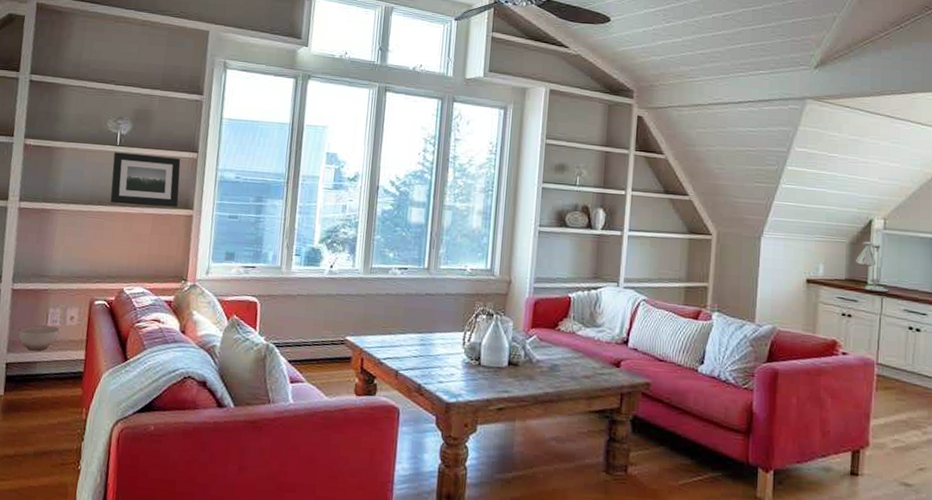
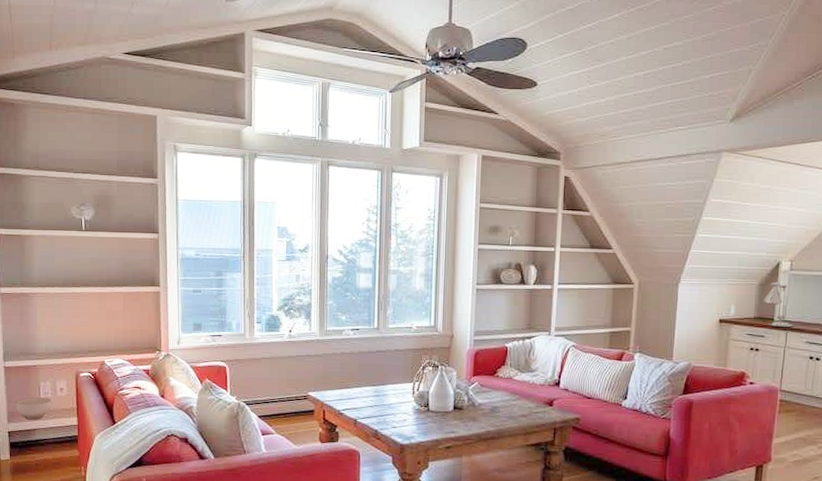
picture frame: present [110,152,181,207] -> none [81,237,145,285]

